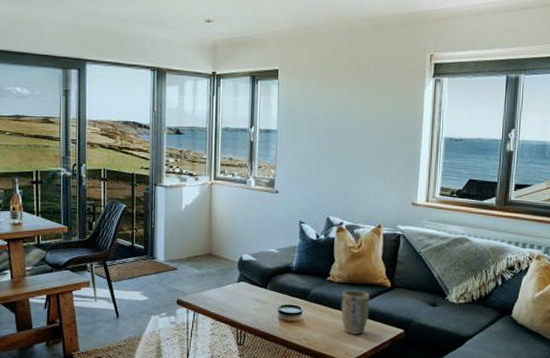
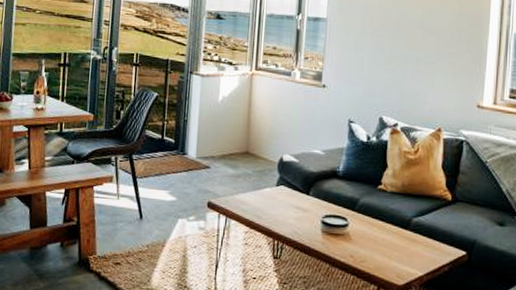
plant pot: present [341,290,370,334] -> none [393,201,427,254]

